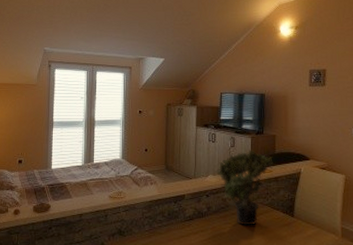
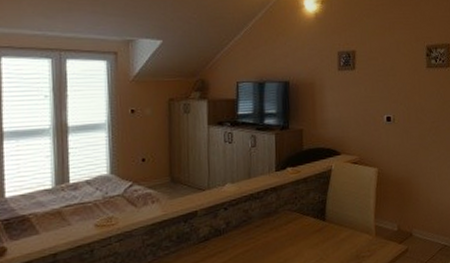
potted plant: present [216,148,276,226] -> none [234,147,304,239]

